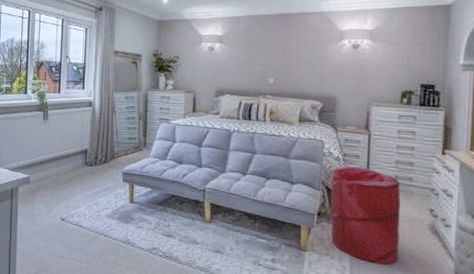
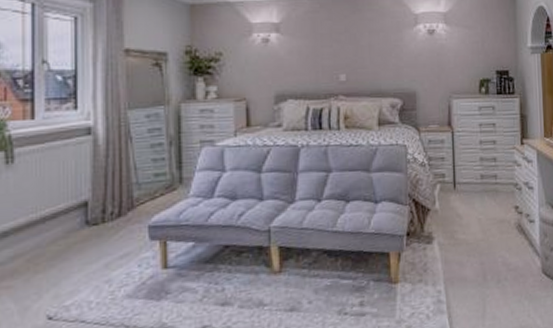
laundry hamper: present [331,166,401,265] -> none [418,170,491,280]

